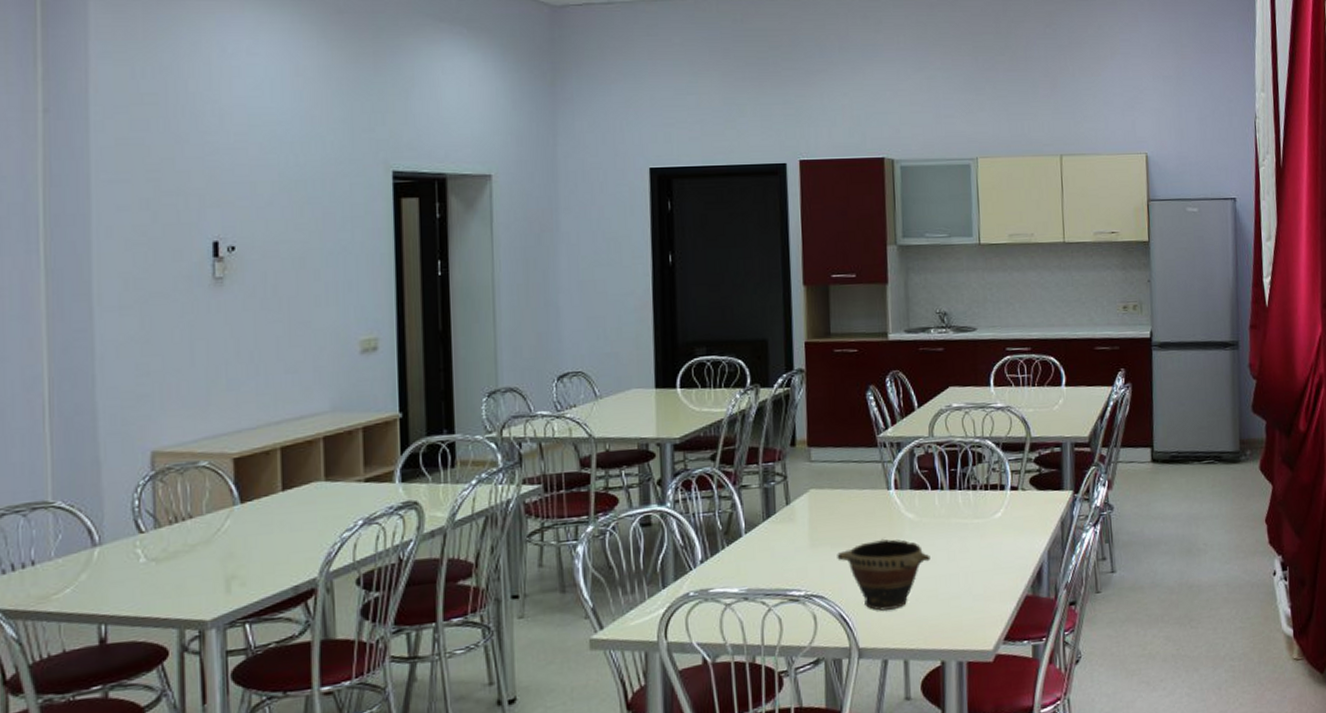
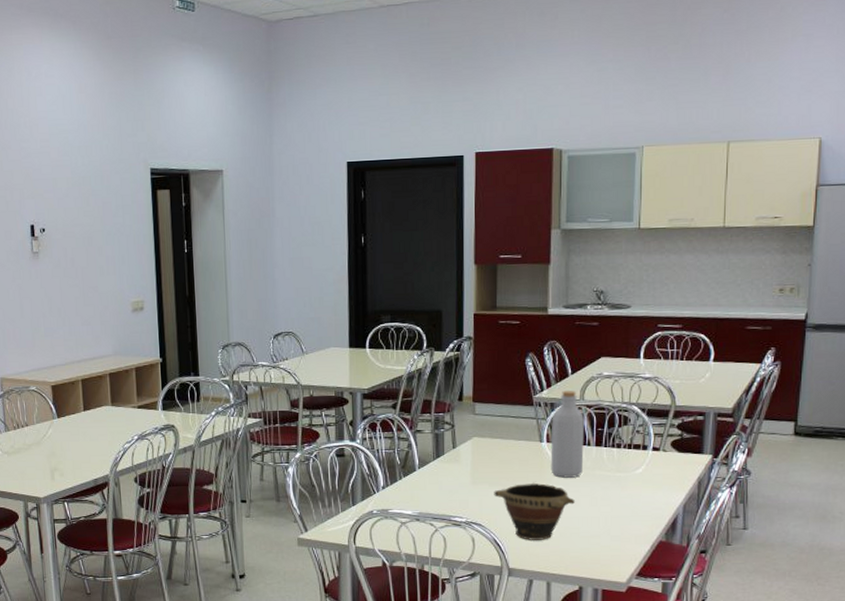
bottle: none [899,426,938,531] -> present [550,390,585,478]

